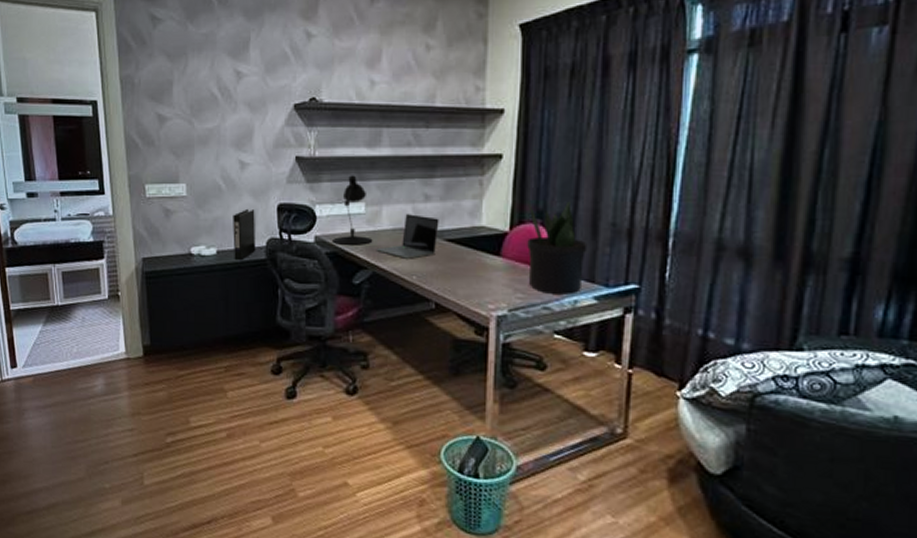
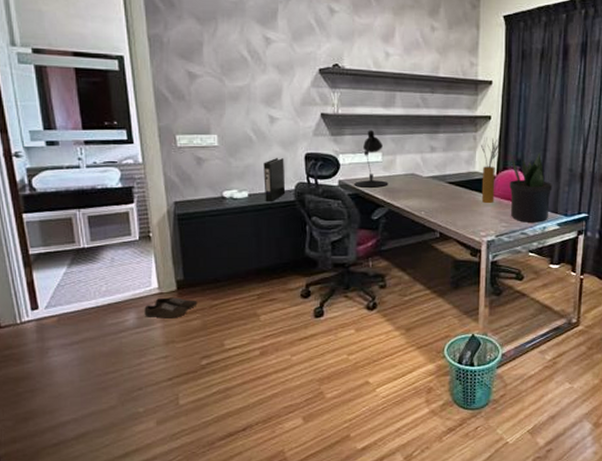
shoe: none [112,363,164,387] -> present [144,297,198,319]
laptop: present [376,214,439,259] -> none [391,162,443,198]
vase: none [488,181,521,267] -> present [480,136,505,203]

